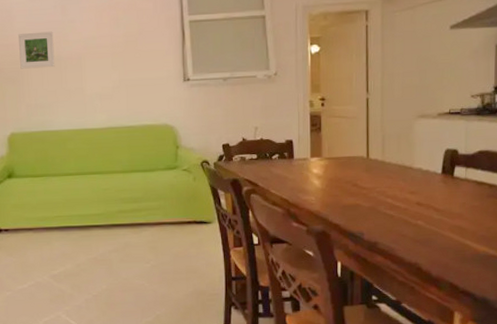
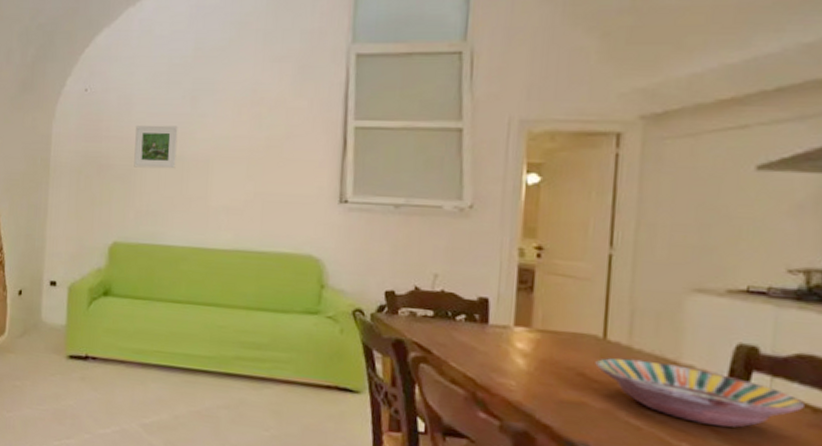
serving bowl: none [363,169,485,207] -> present [595,357,804,428]

